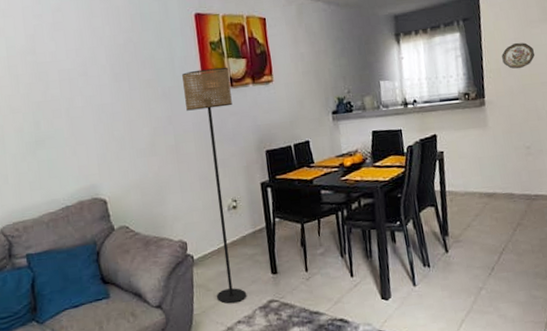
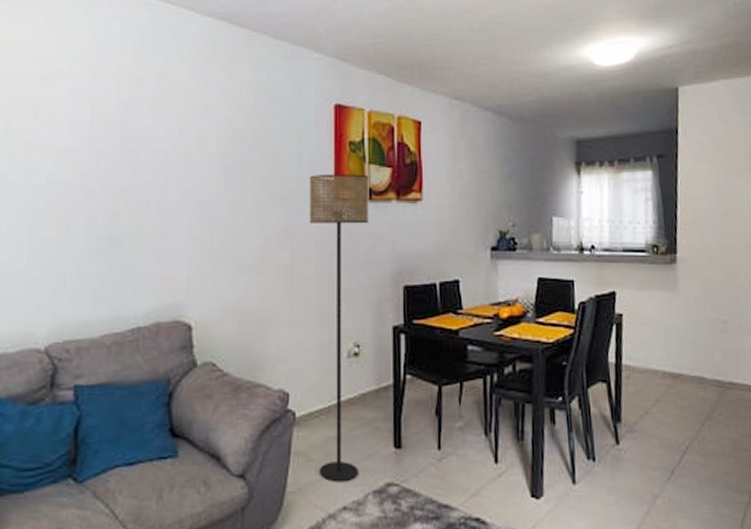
decorative plate: present [502,42,535,69] -> none [700,193,739,224]

